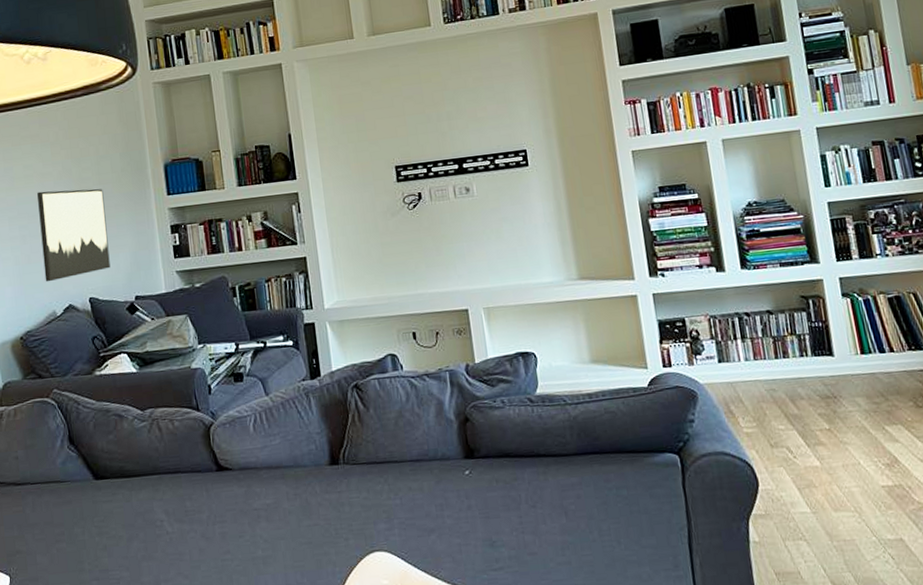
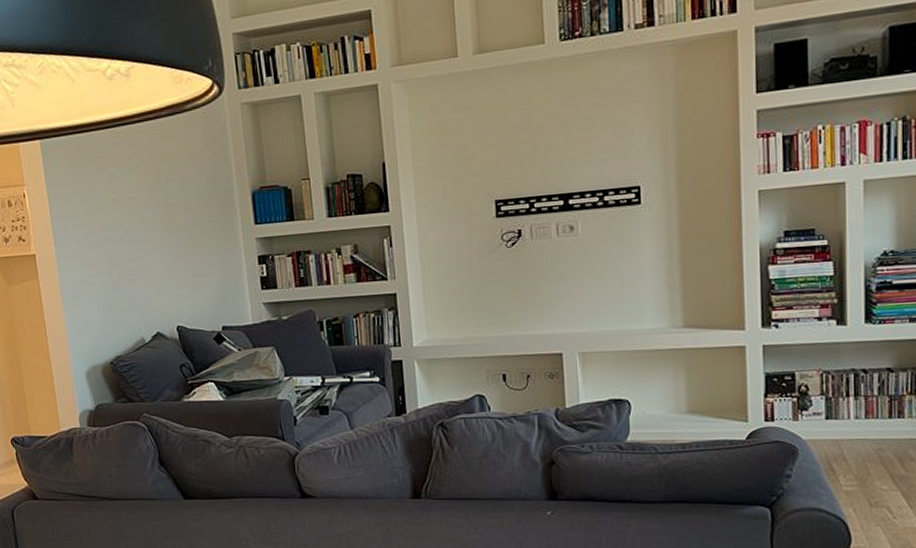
wall art: present [37,189,111,282] -> none [123,215,198,309]

